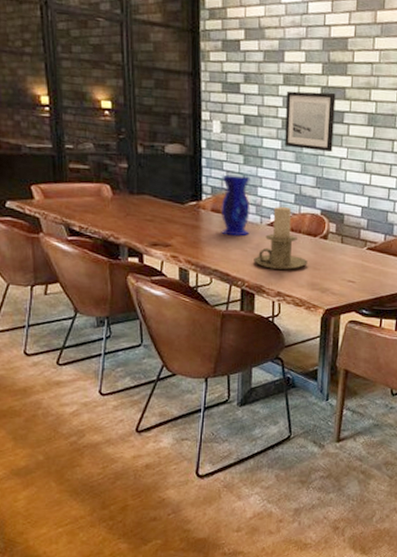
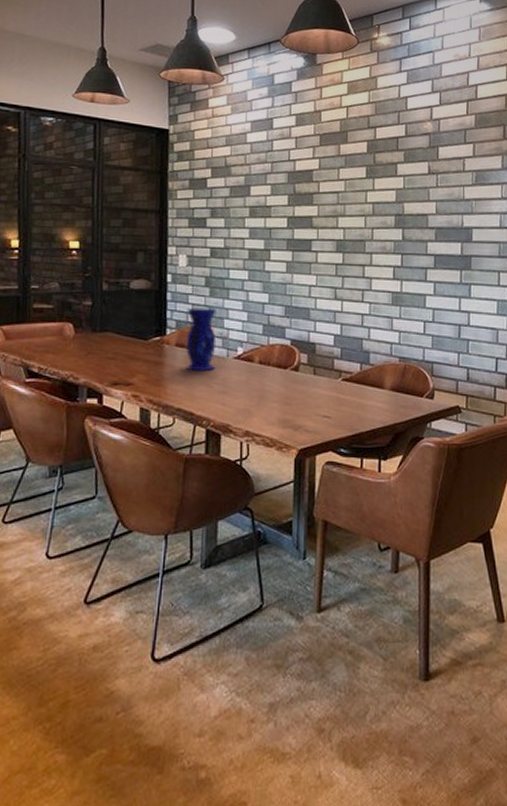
candle holder: present [254,207,308,270] -> none [220,339,278,406]
wall art: present [285,90,336,153] -> none [252,222,303,281]

